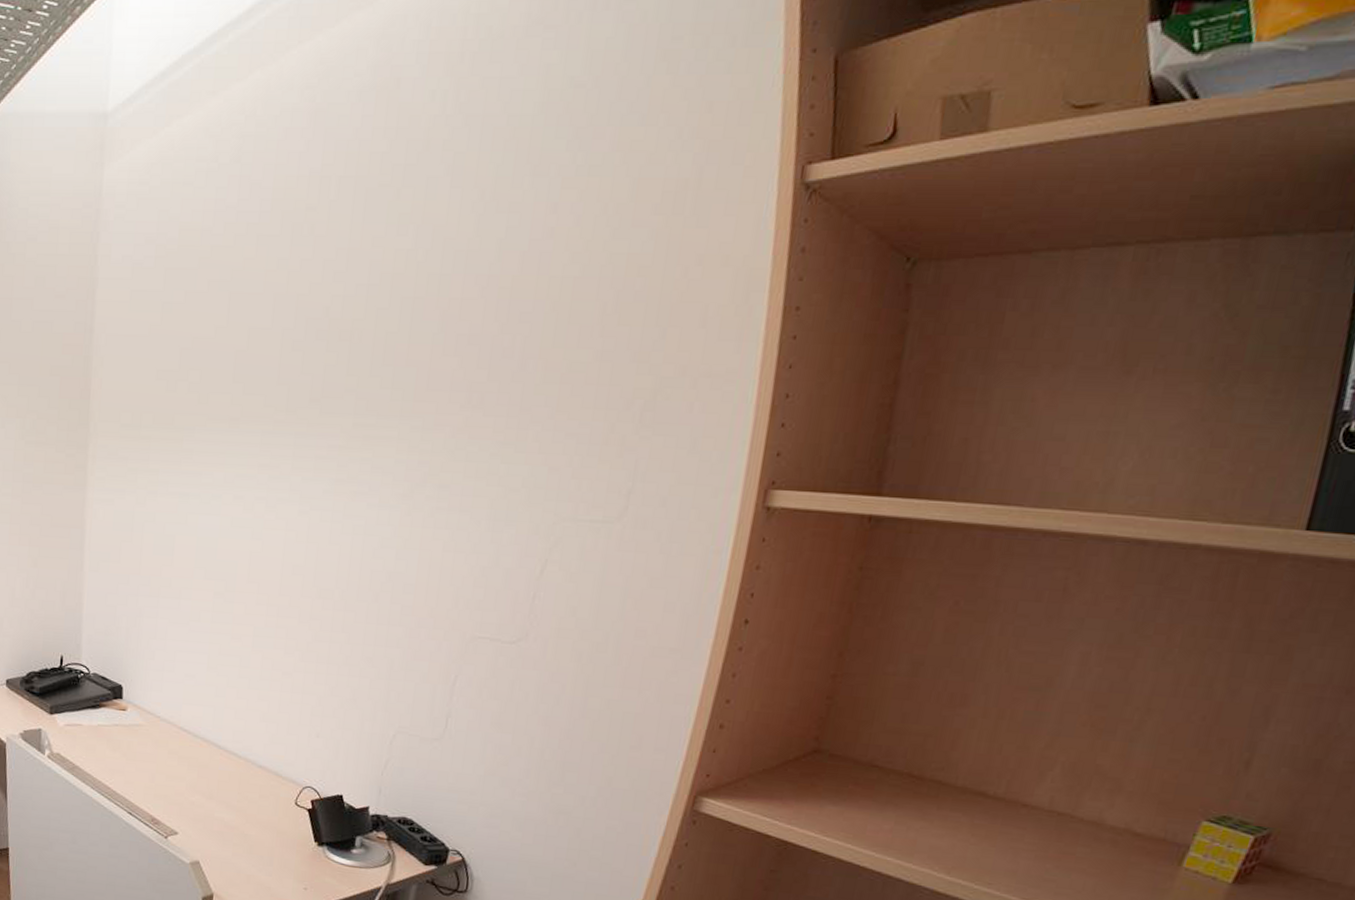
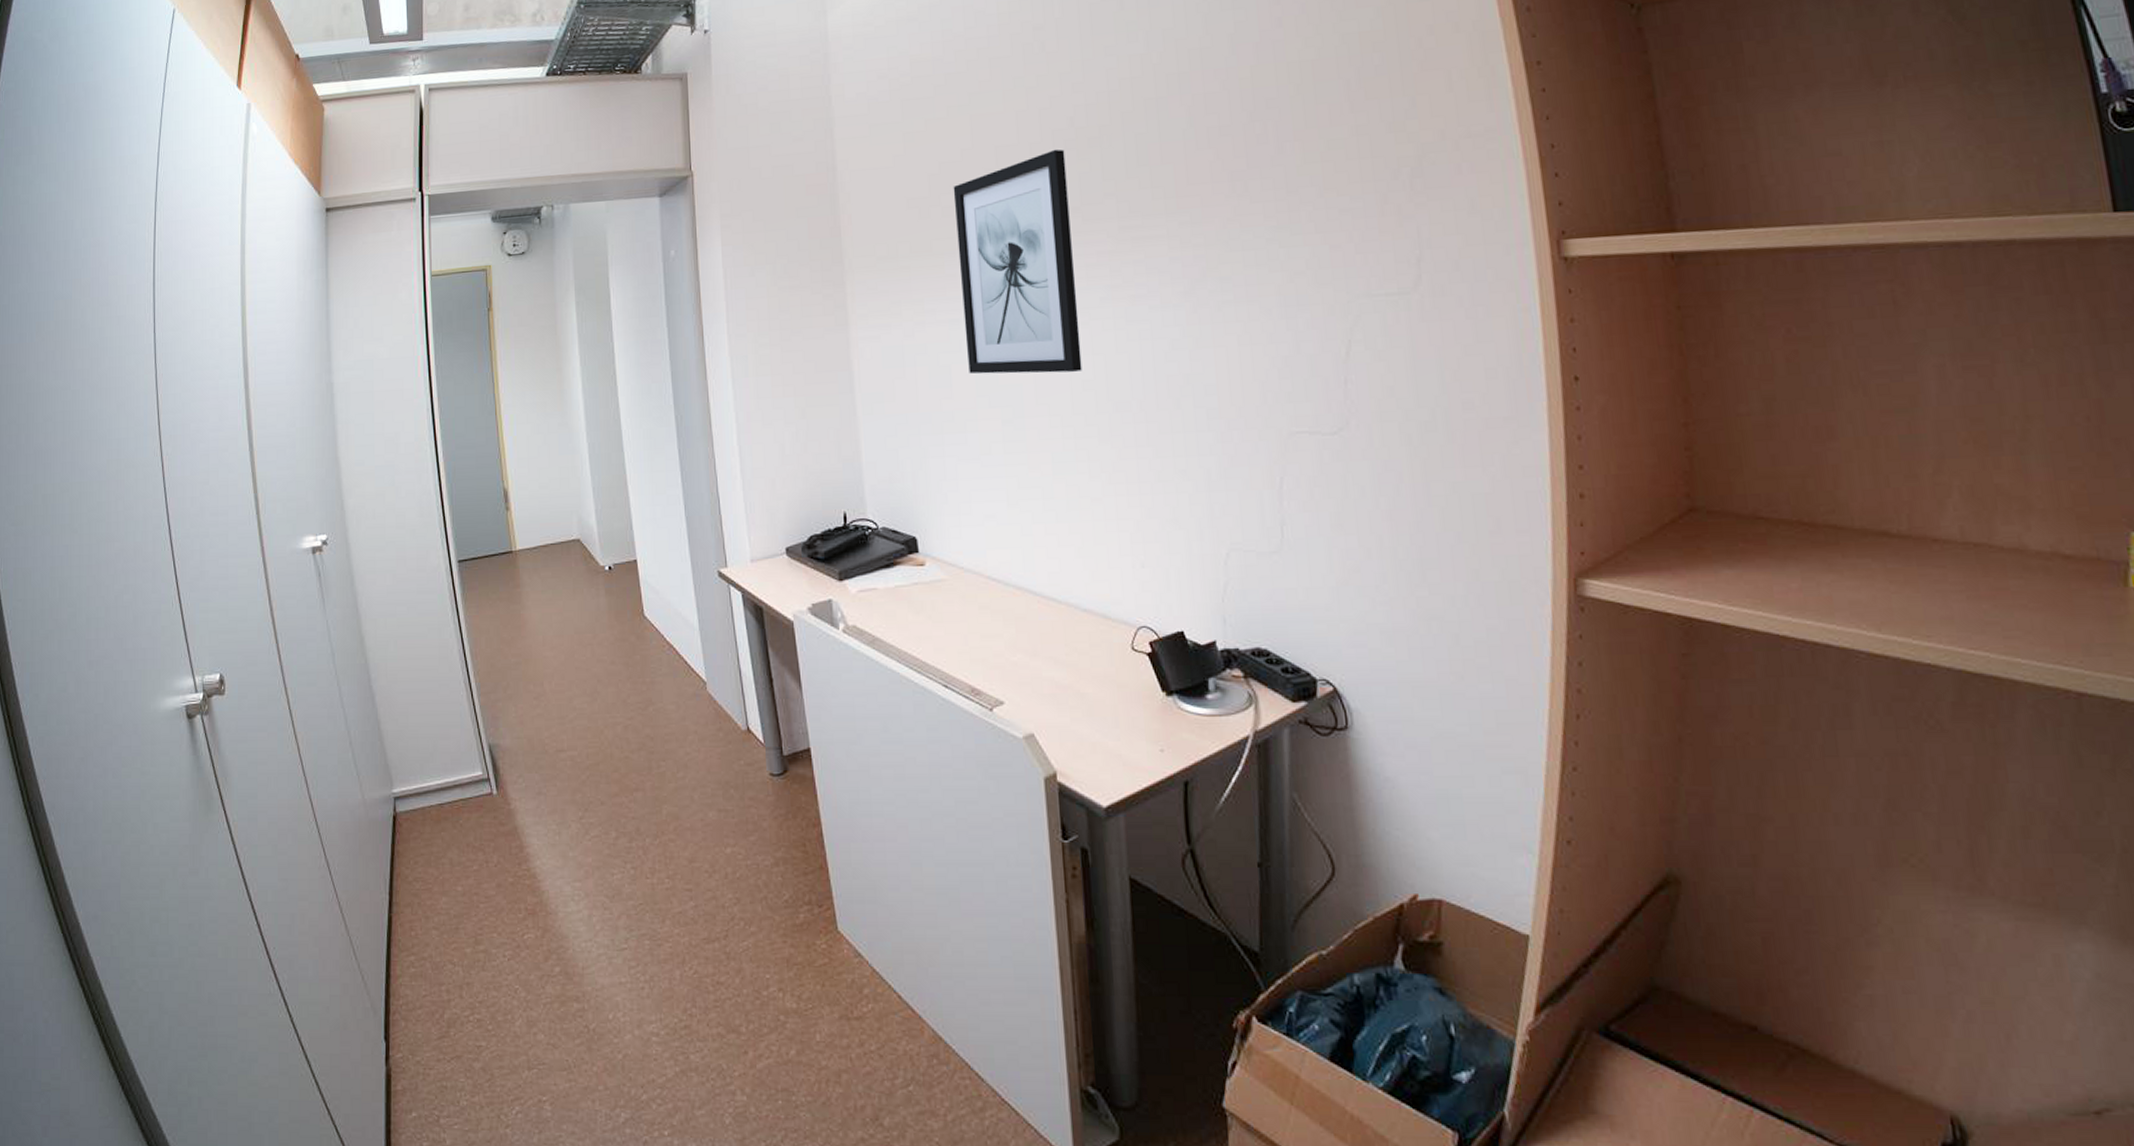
wall art: none [191,337,315,556] -> present [953,149,1082,374]

